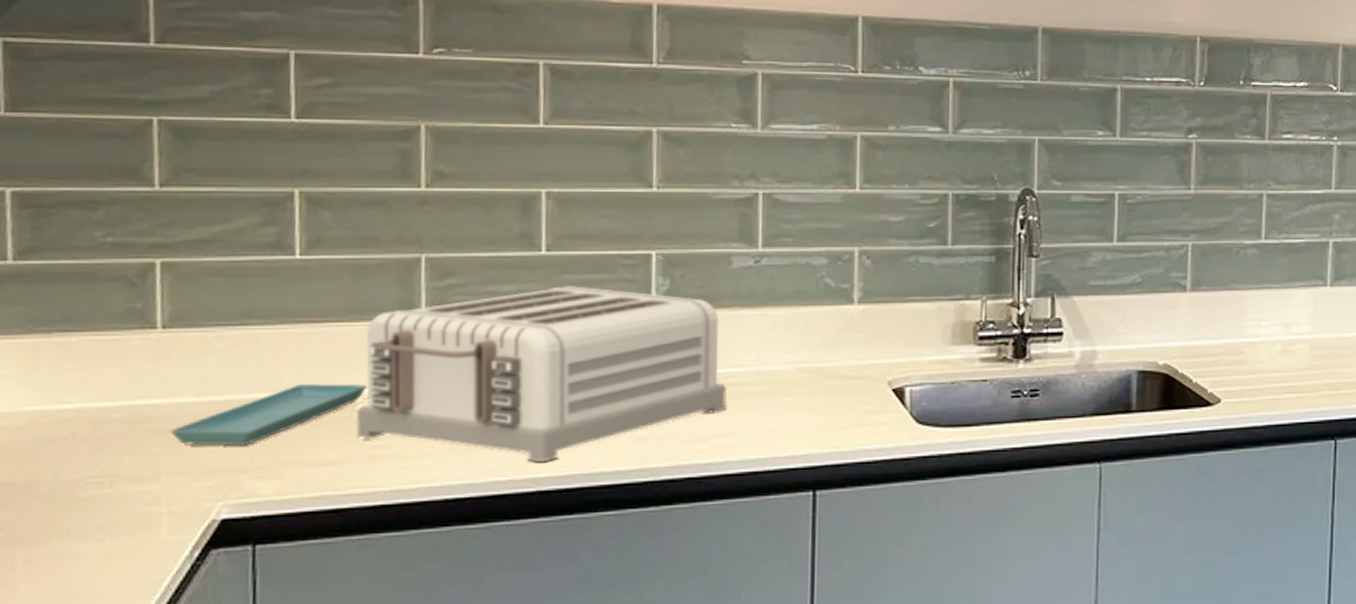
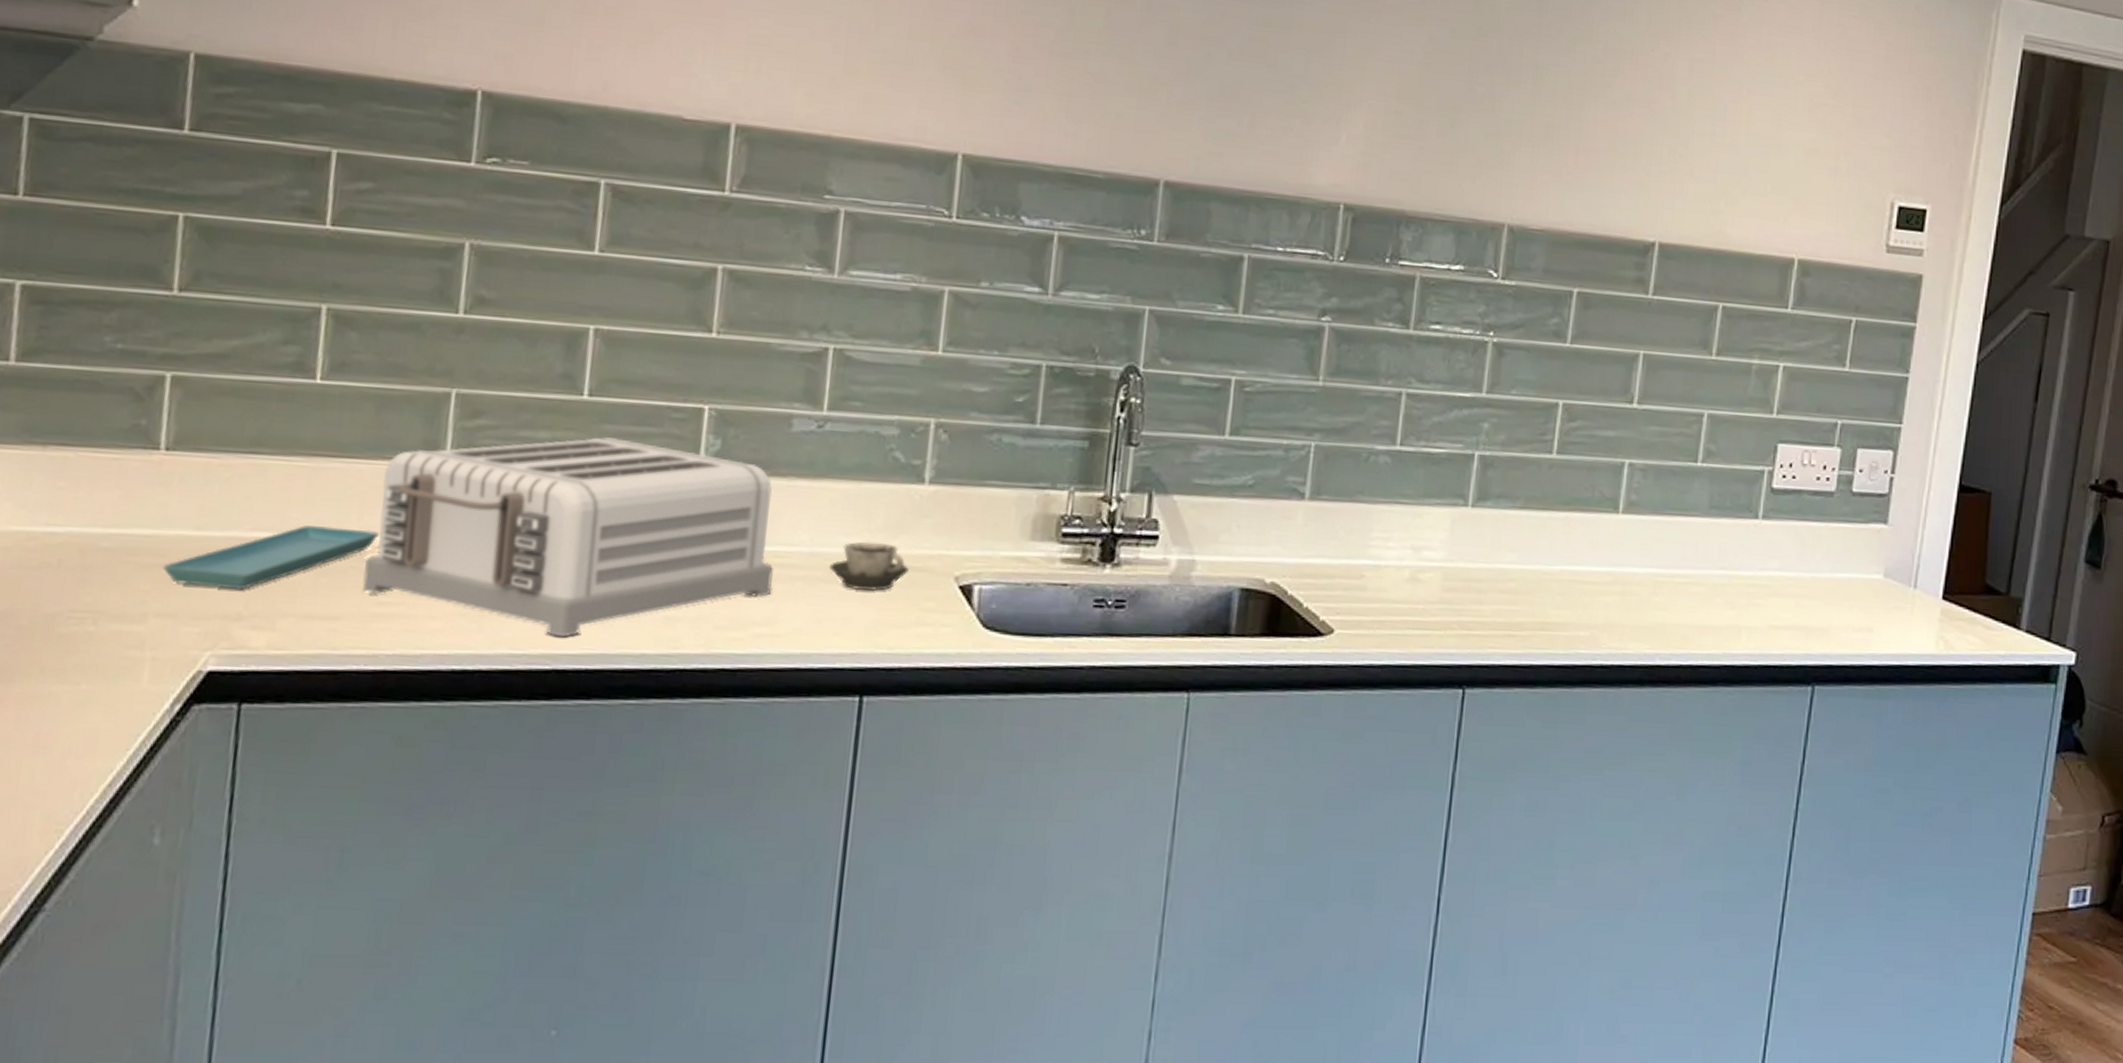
cup: none [777,357,847,400] -> present [830,541,909,591]

